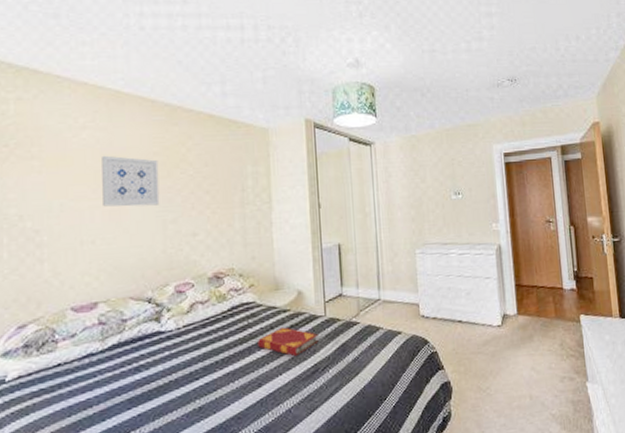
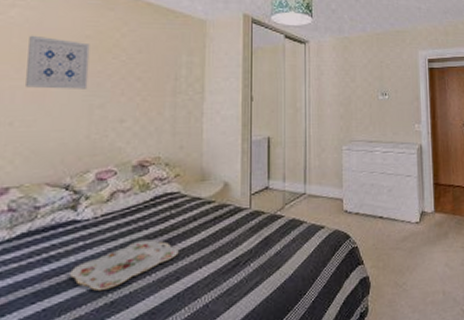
serving tray: none [159,348,259,397] -> present [70,239,179,291]
hardback book: present [258,327,319,357] -> none [179,218,242,250]

